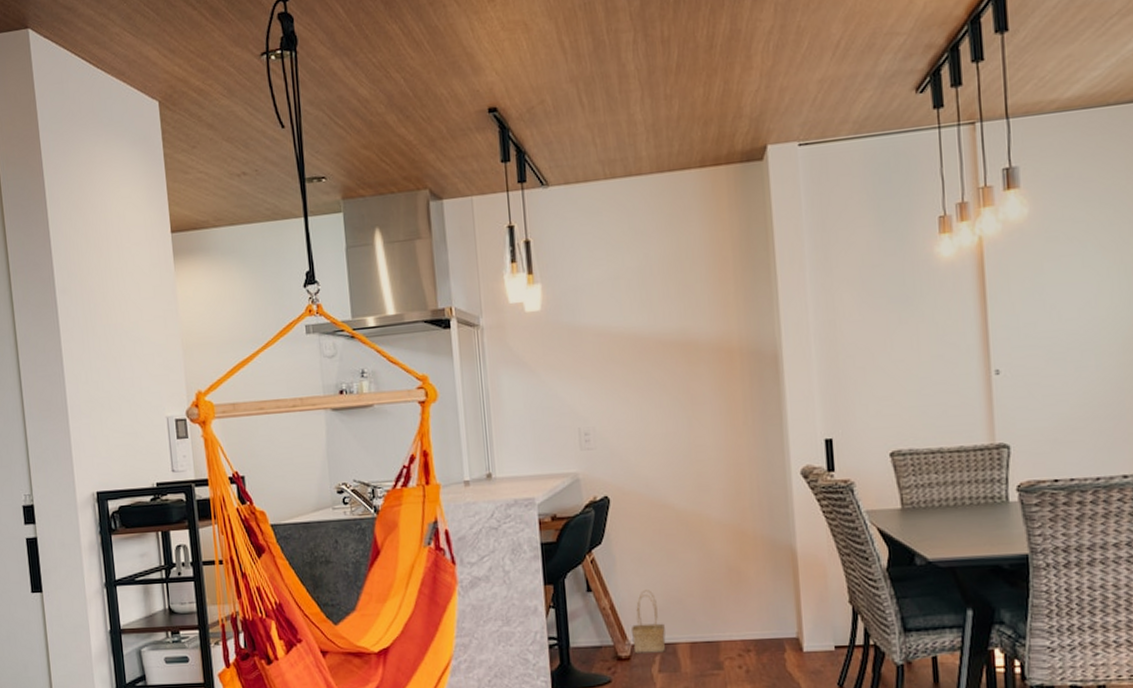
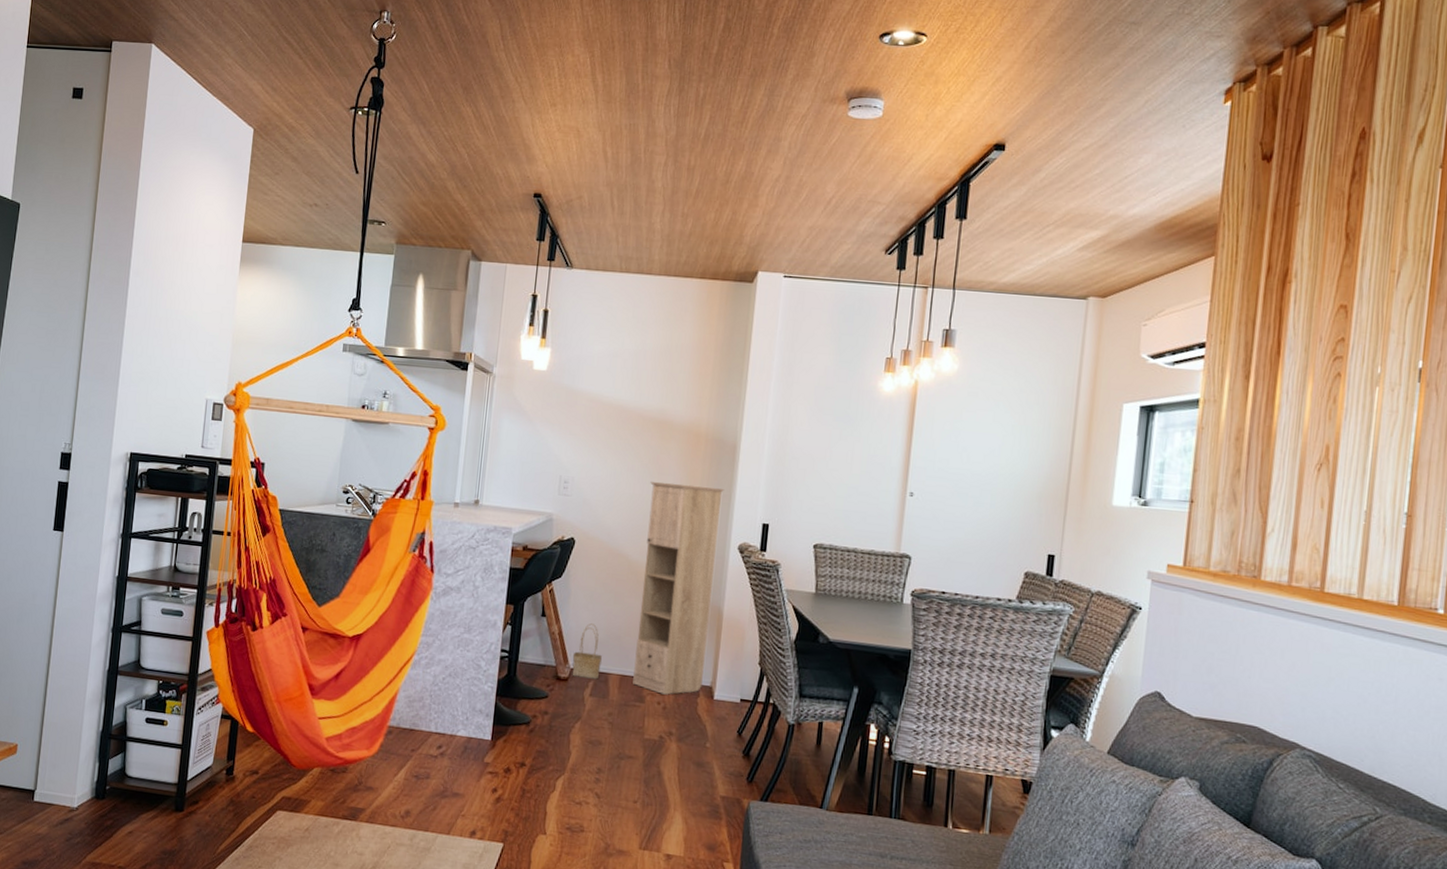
storage cabinet: none [684,408,787,656] -> present [633,481,724,695]

